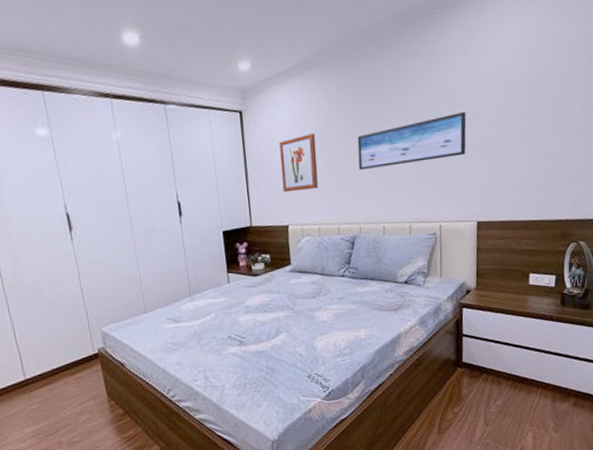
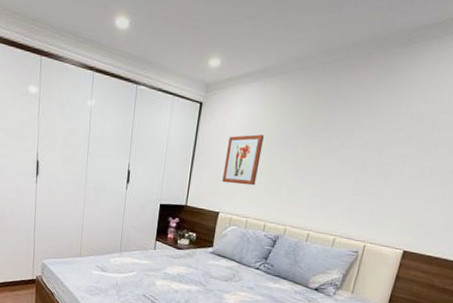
wall art: present [357,111,467,171] -> none [297,142,421,185]

